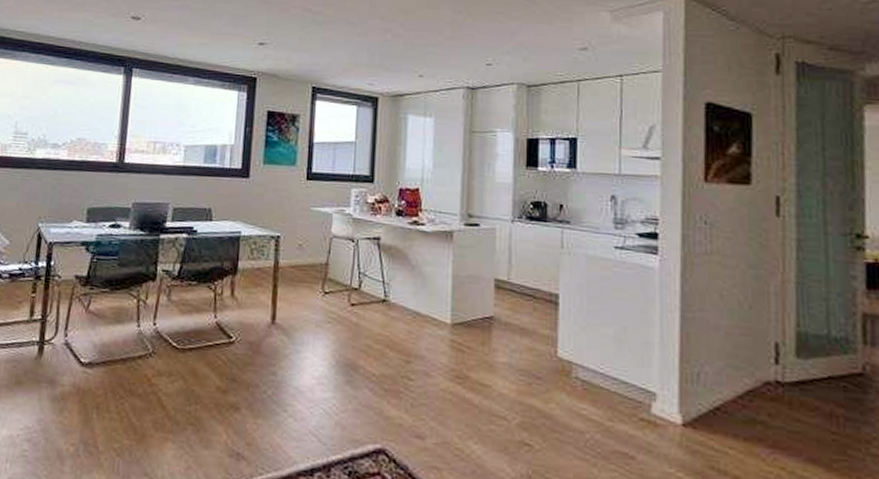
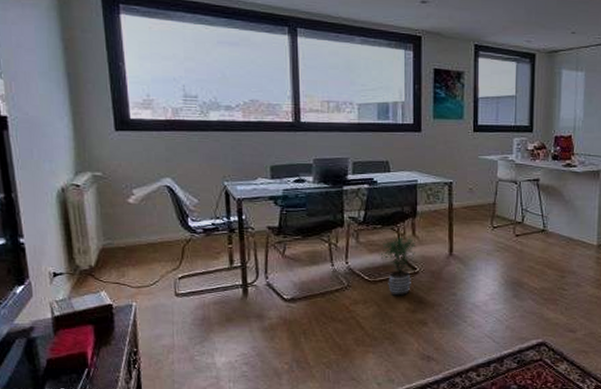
potted plant: none [191,296,233,372] -> present [379,236,415,297]

